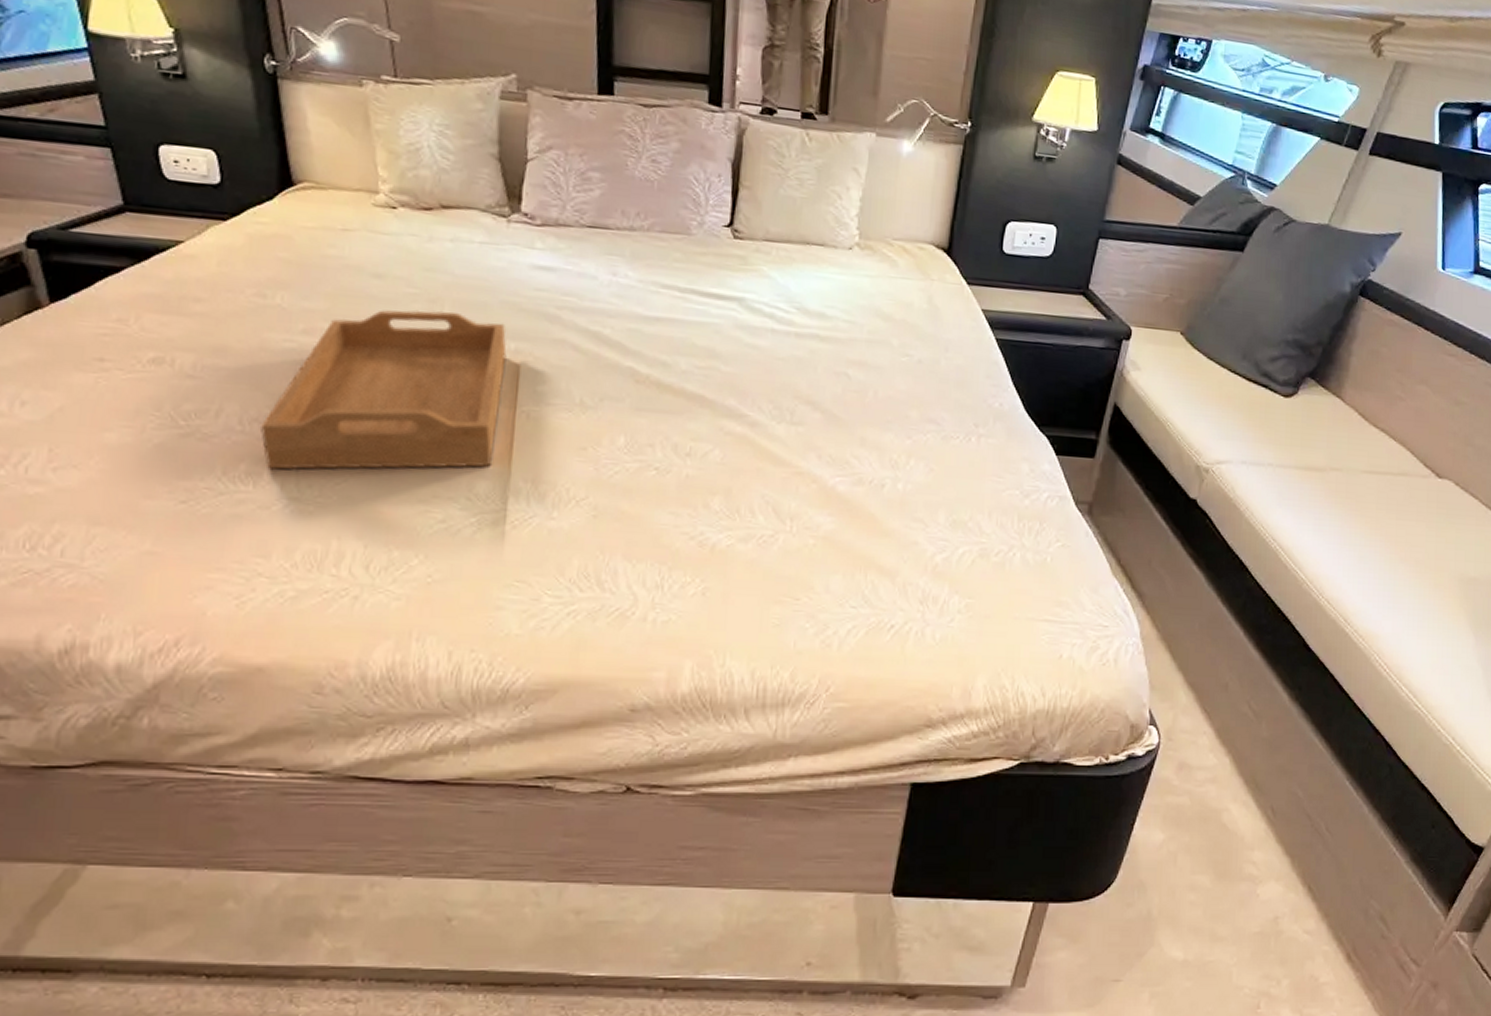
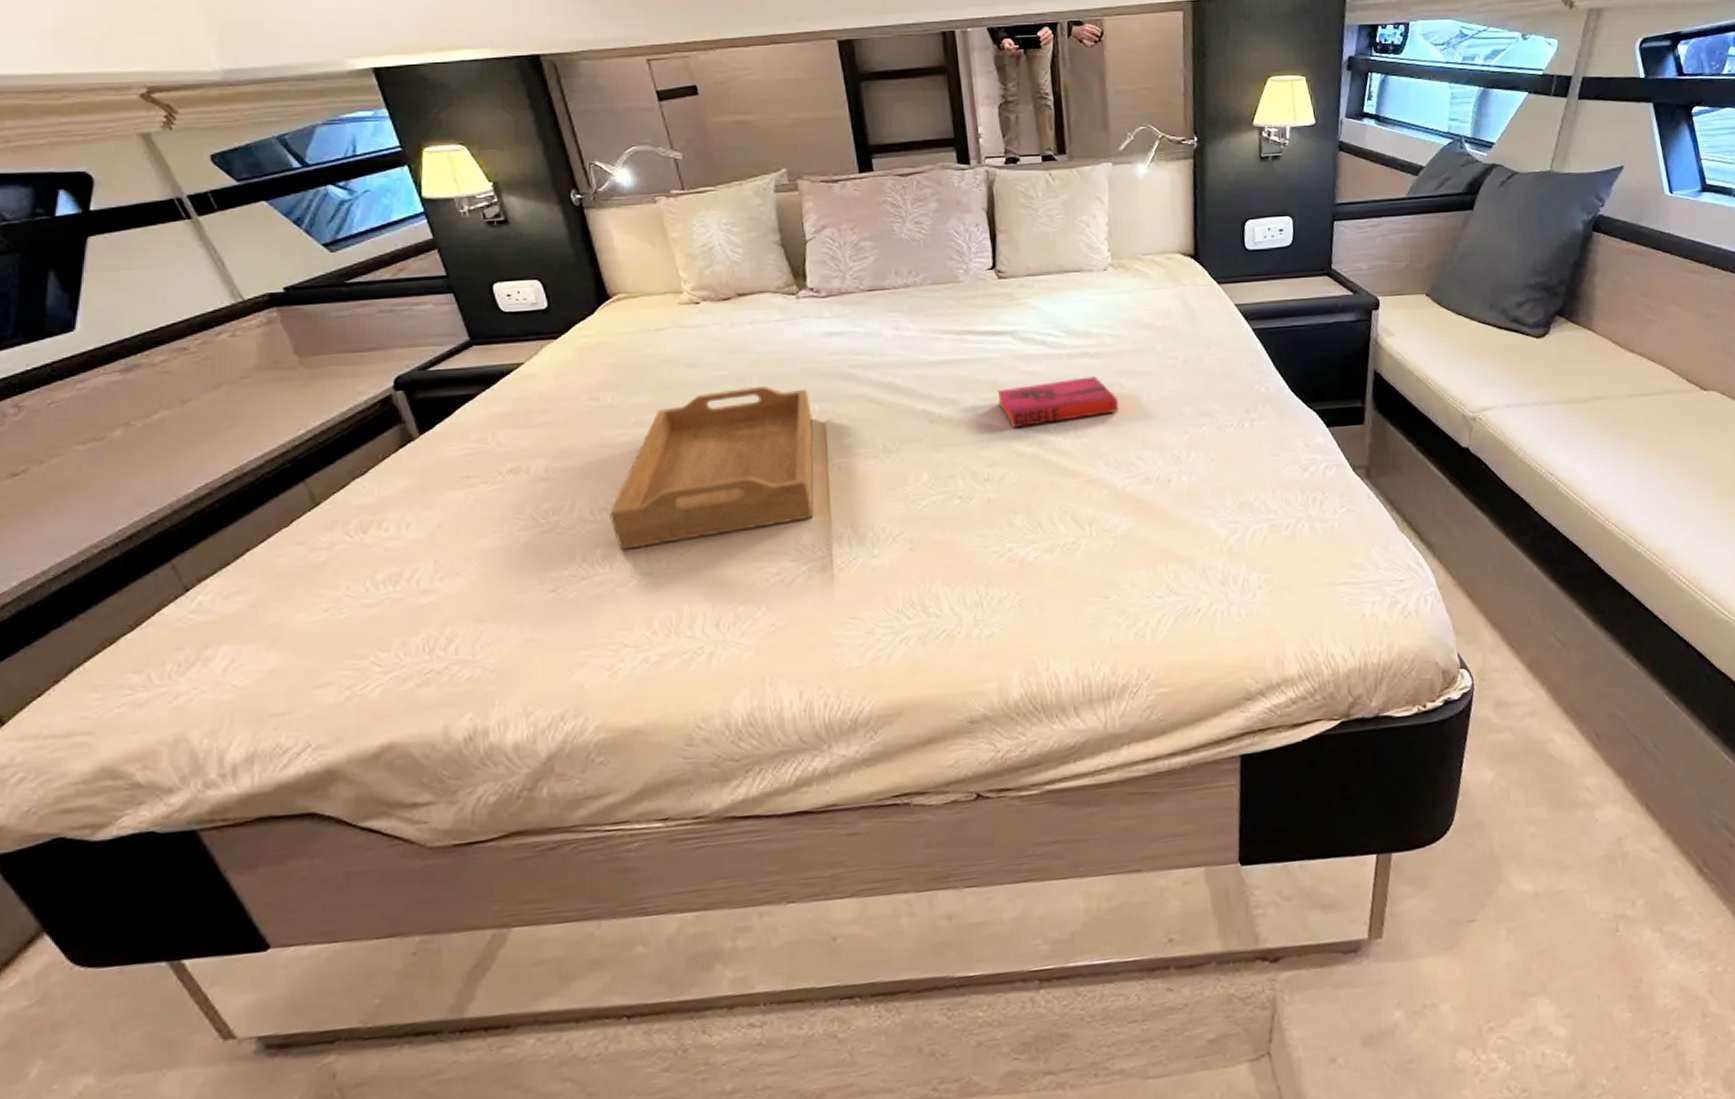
hardback book: none [712,359,843,405] -> present [997,376,1119,429]

